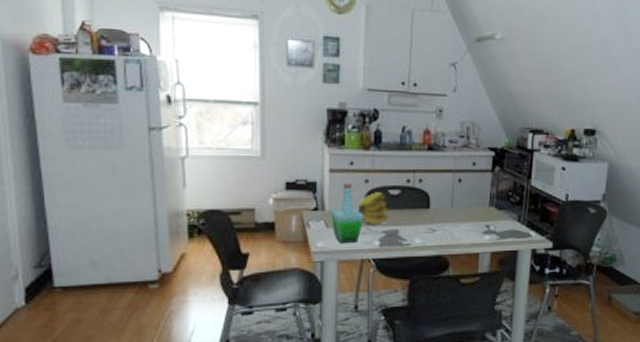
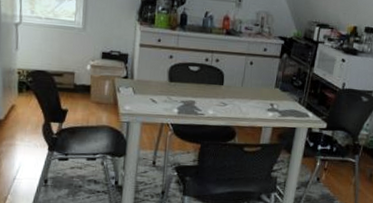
bottle: present [330,183,364,244] -> none [138,57,167,109]
banana: present [359,193,388,224] -> none [162,67,187,95]

